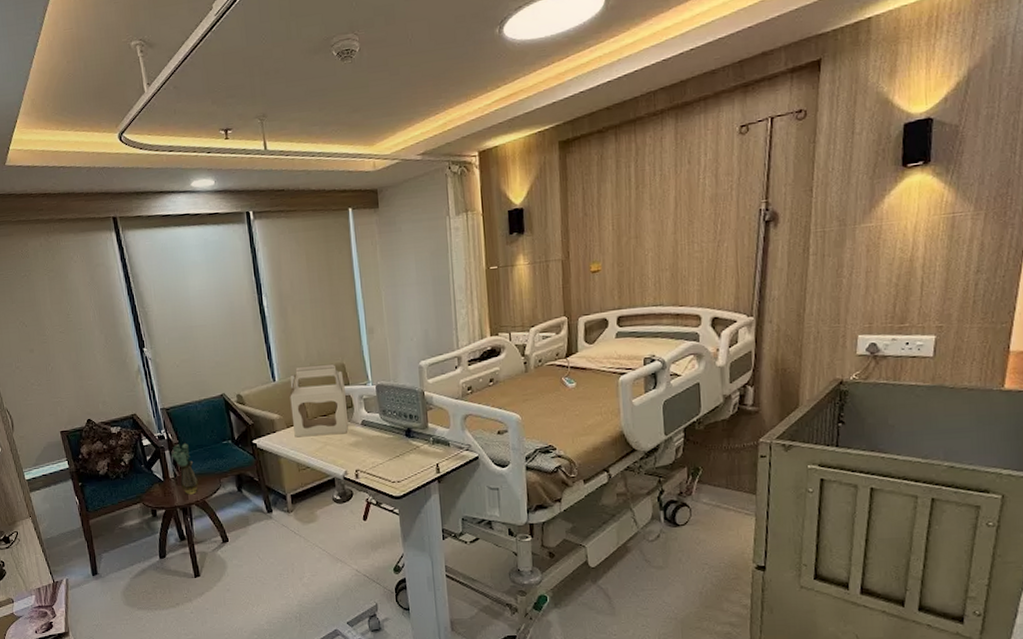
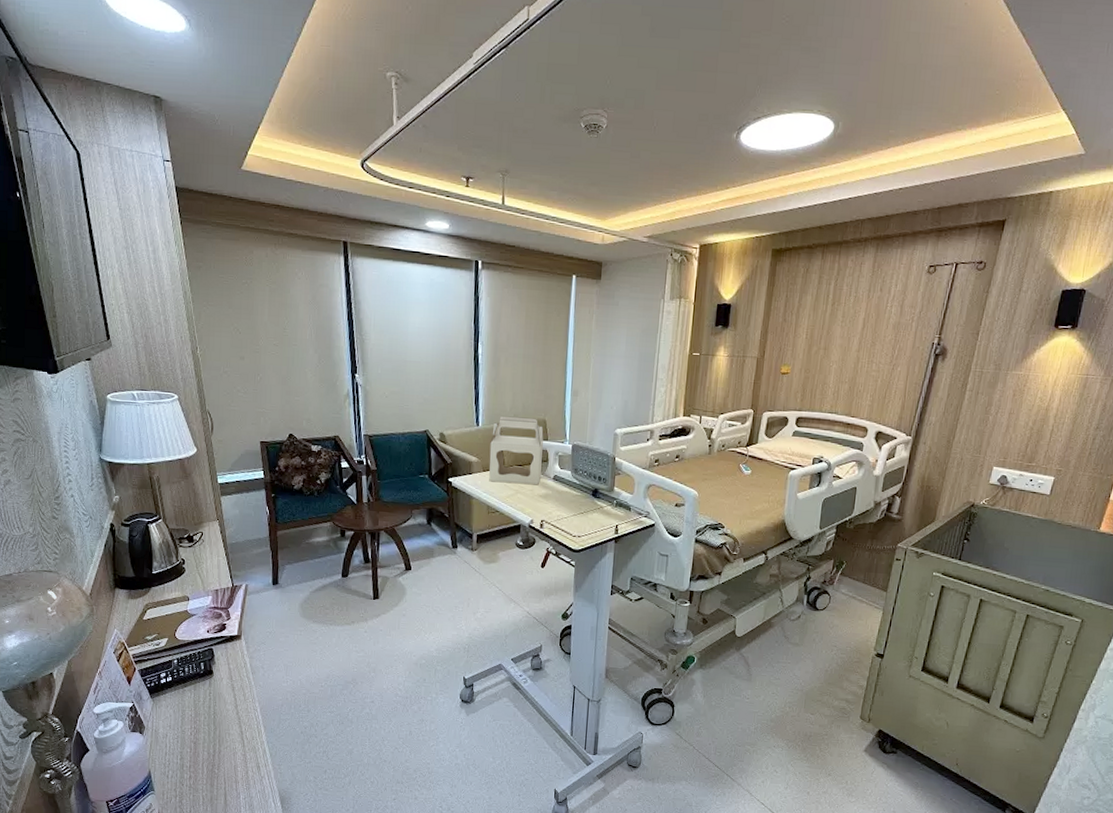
vase: present [171,442,199,495] -> none [368,470,391,521]

